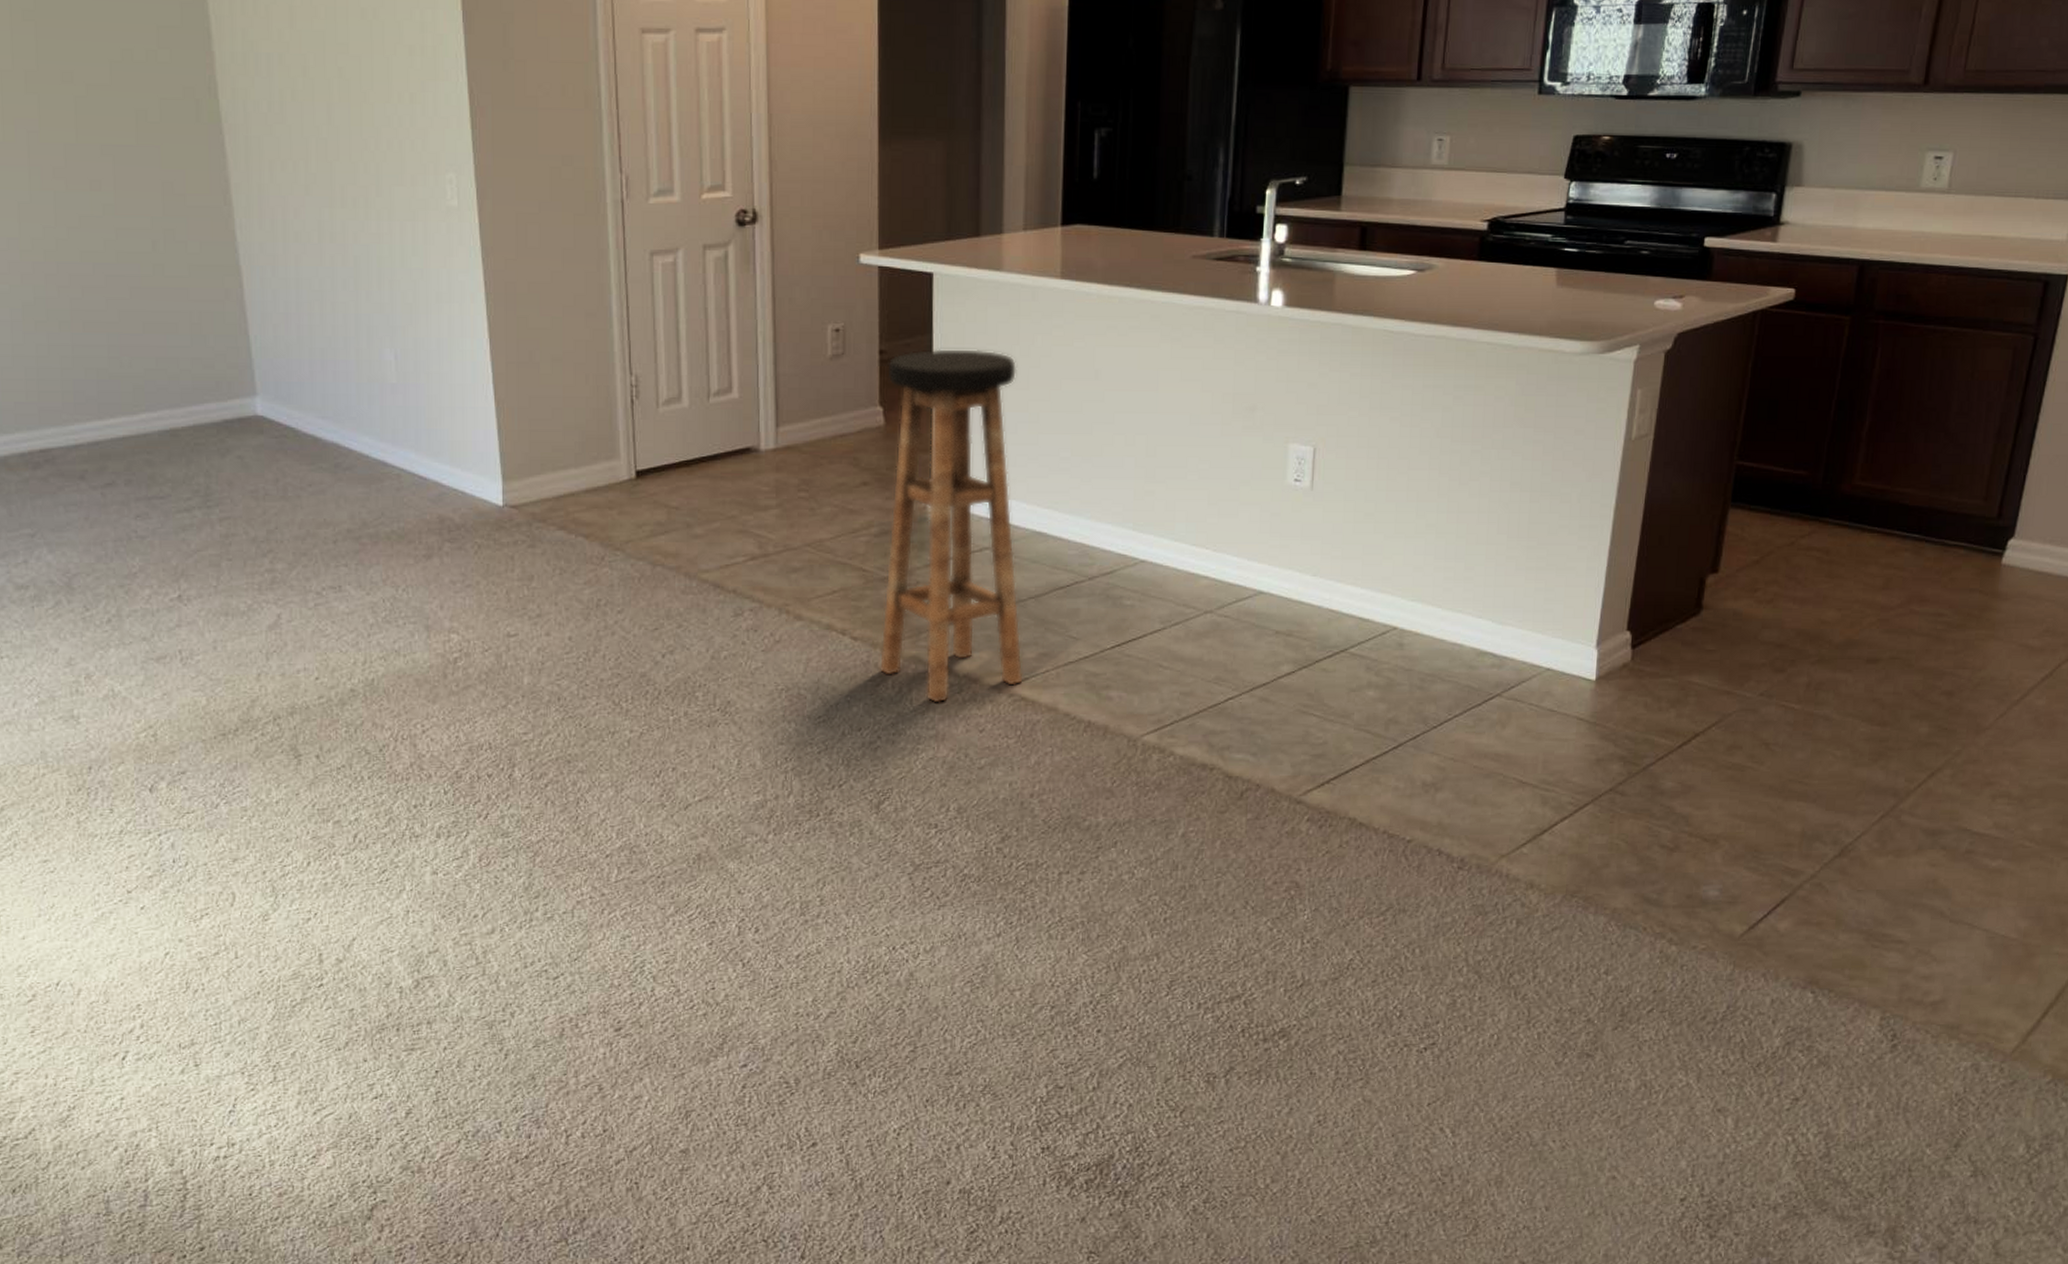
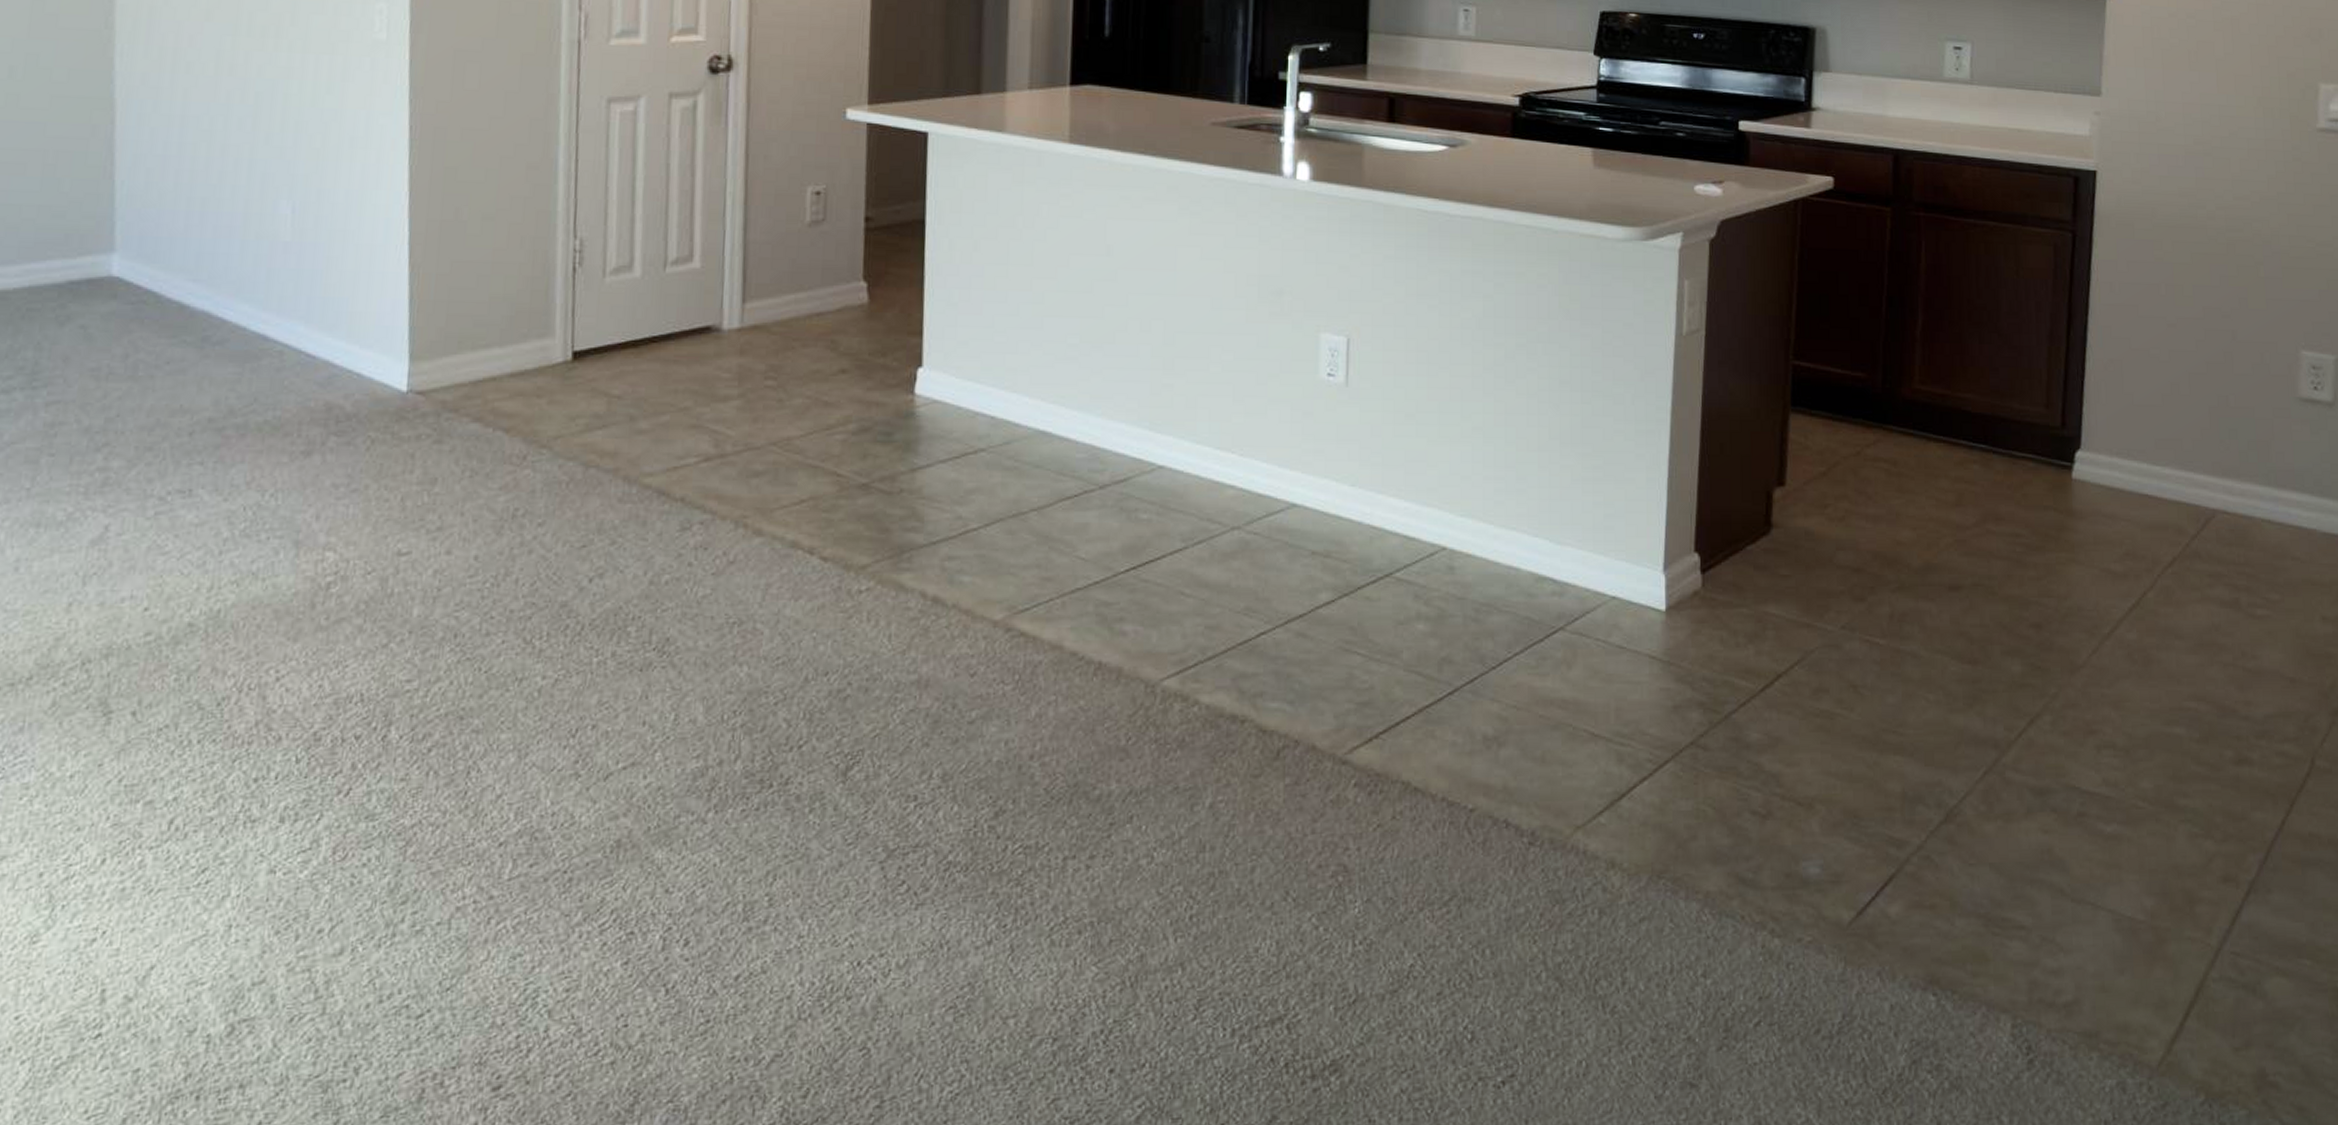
bar stool: present [879,348,1023,703] -> none [852,216,1023,640]

